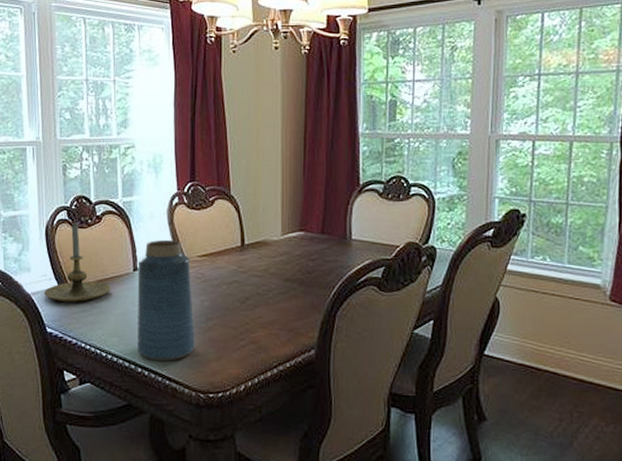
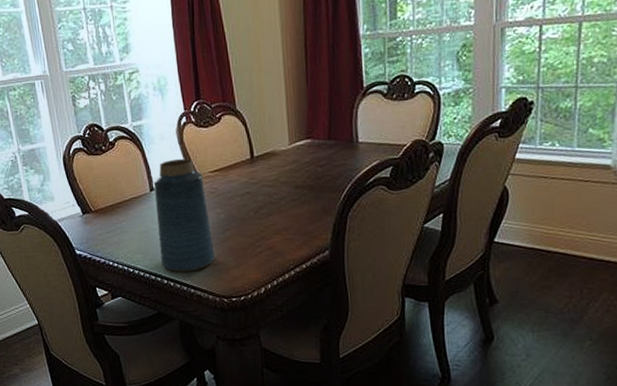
candle holder: present [43,223,110,302] -> none [69,151,130,226]

